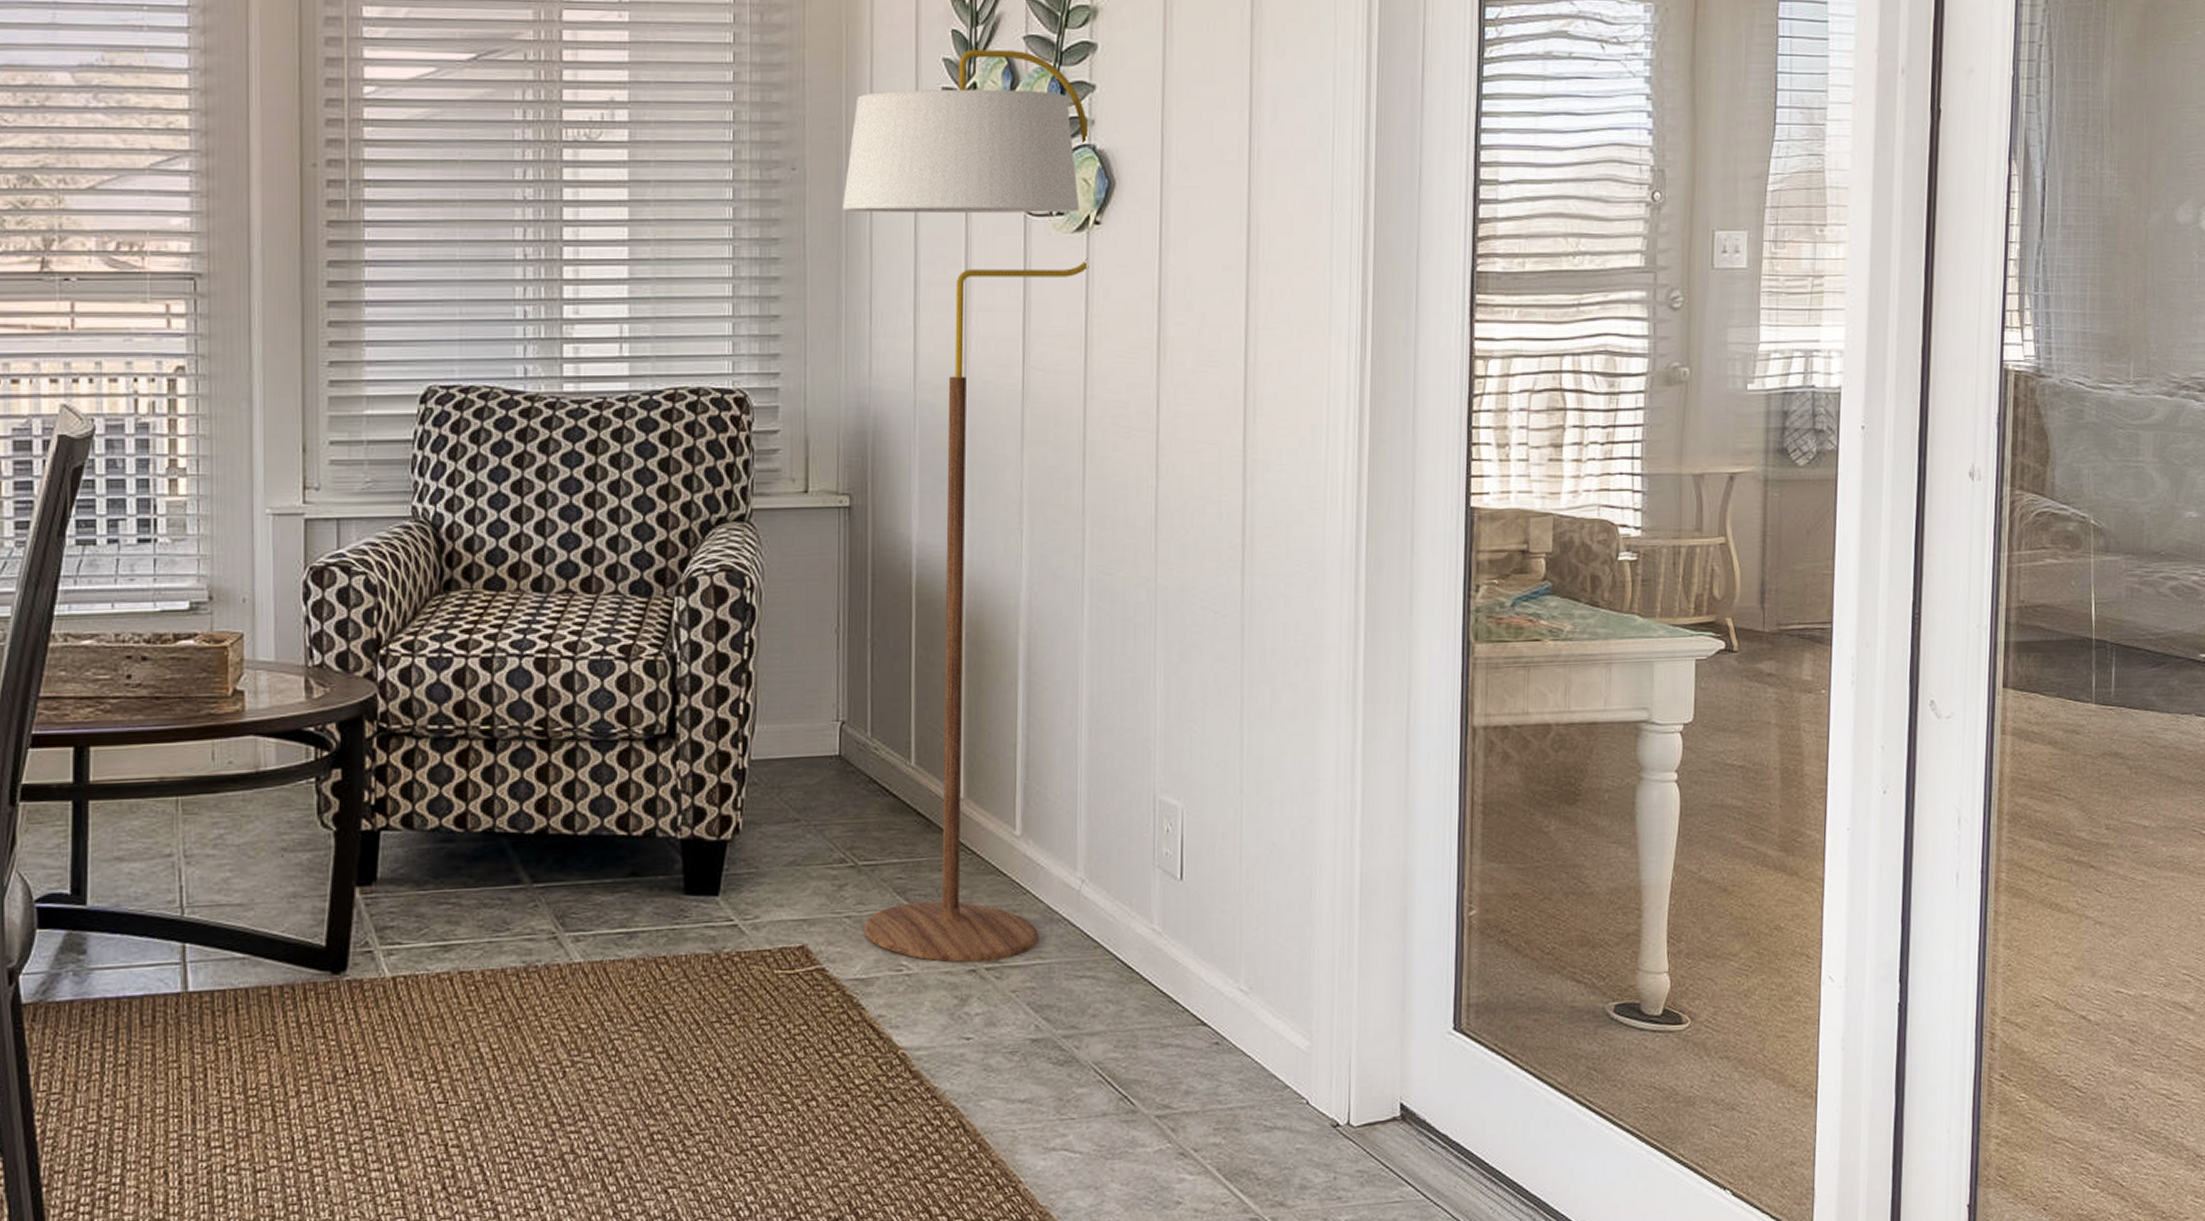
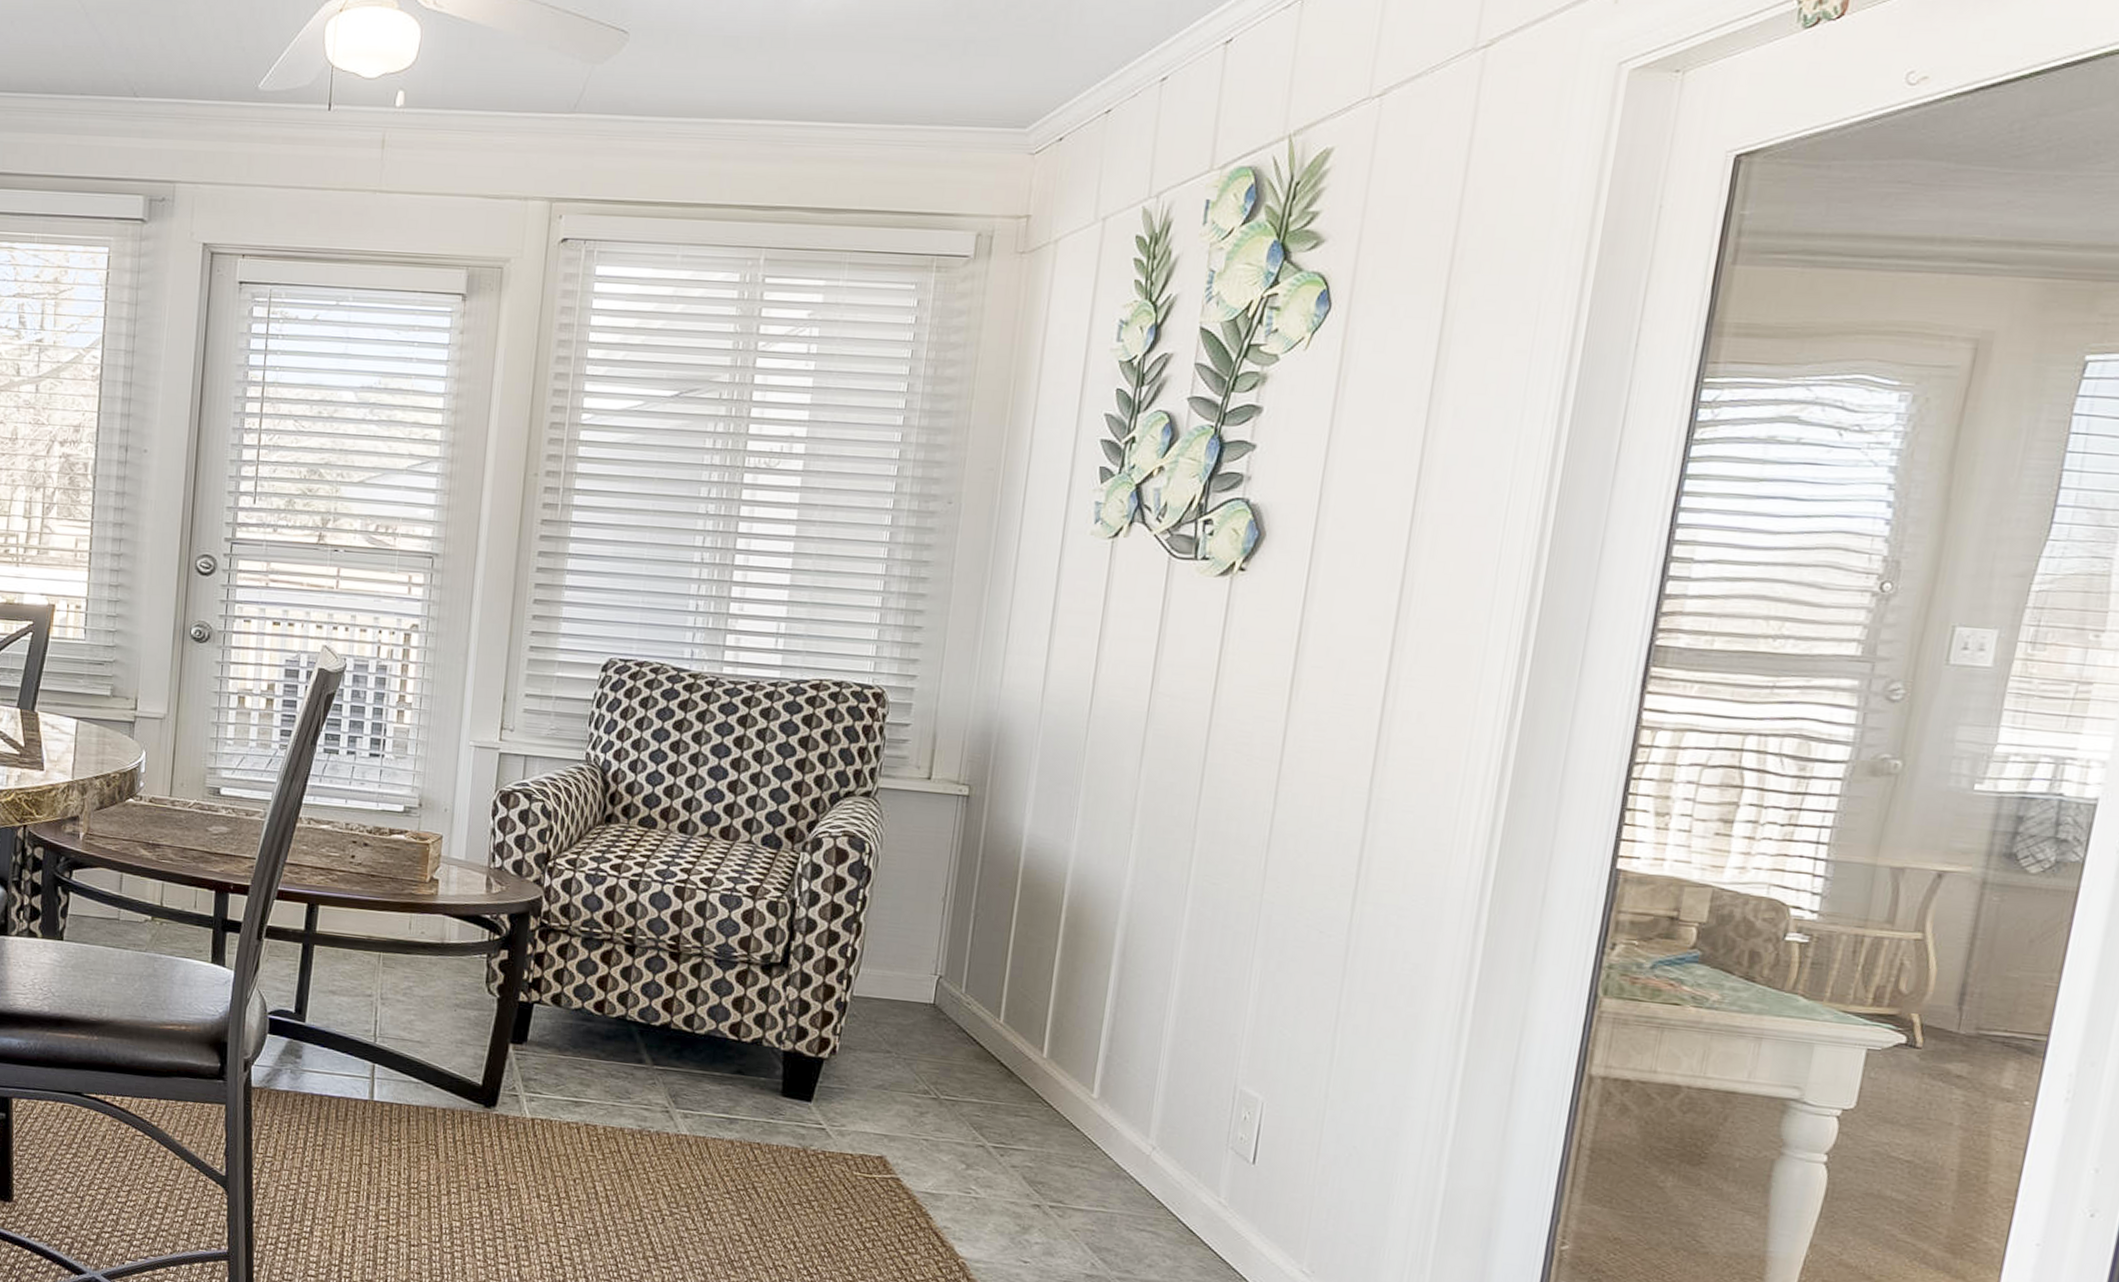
floor lamp: present [842,49,1090,963] -> none [939,407,1245,1202]

